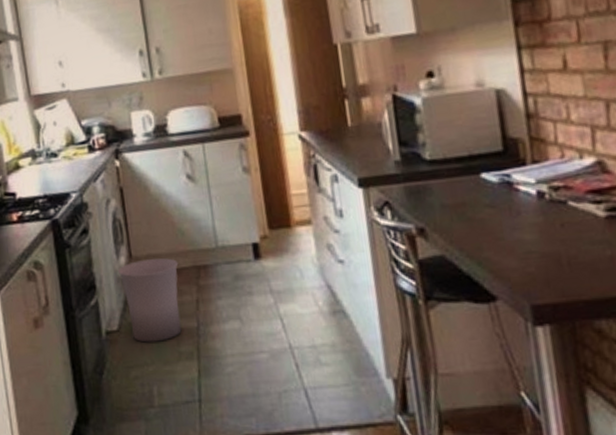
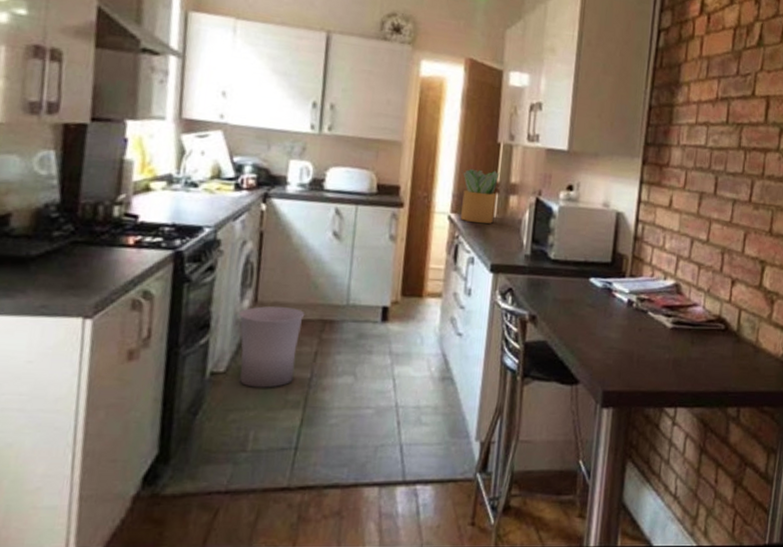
potted plant: none [301,75,349,138] -> present [461,168,500,224]

